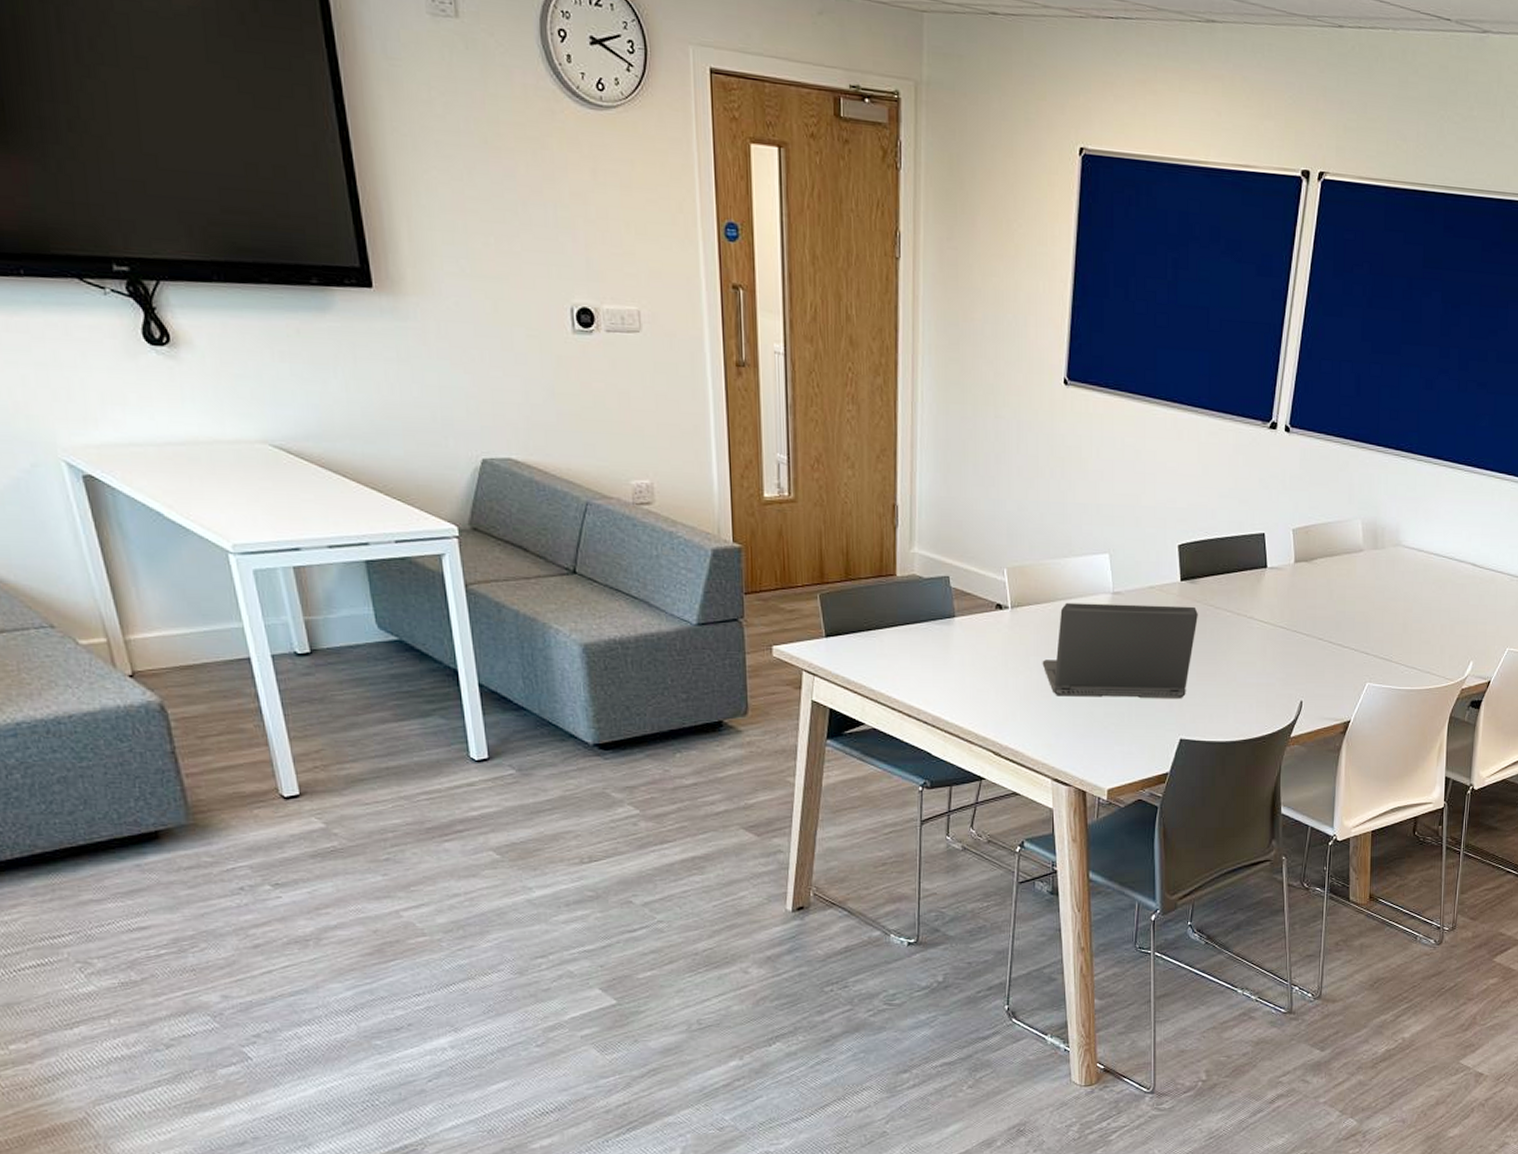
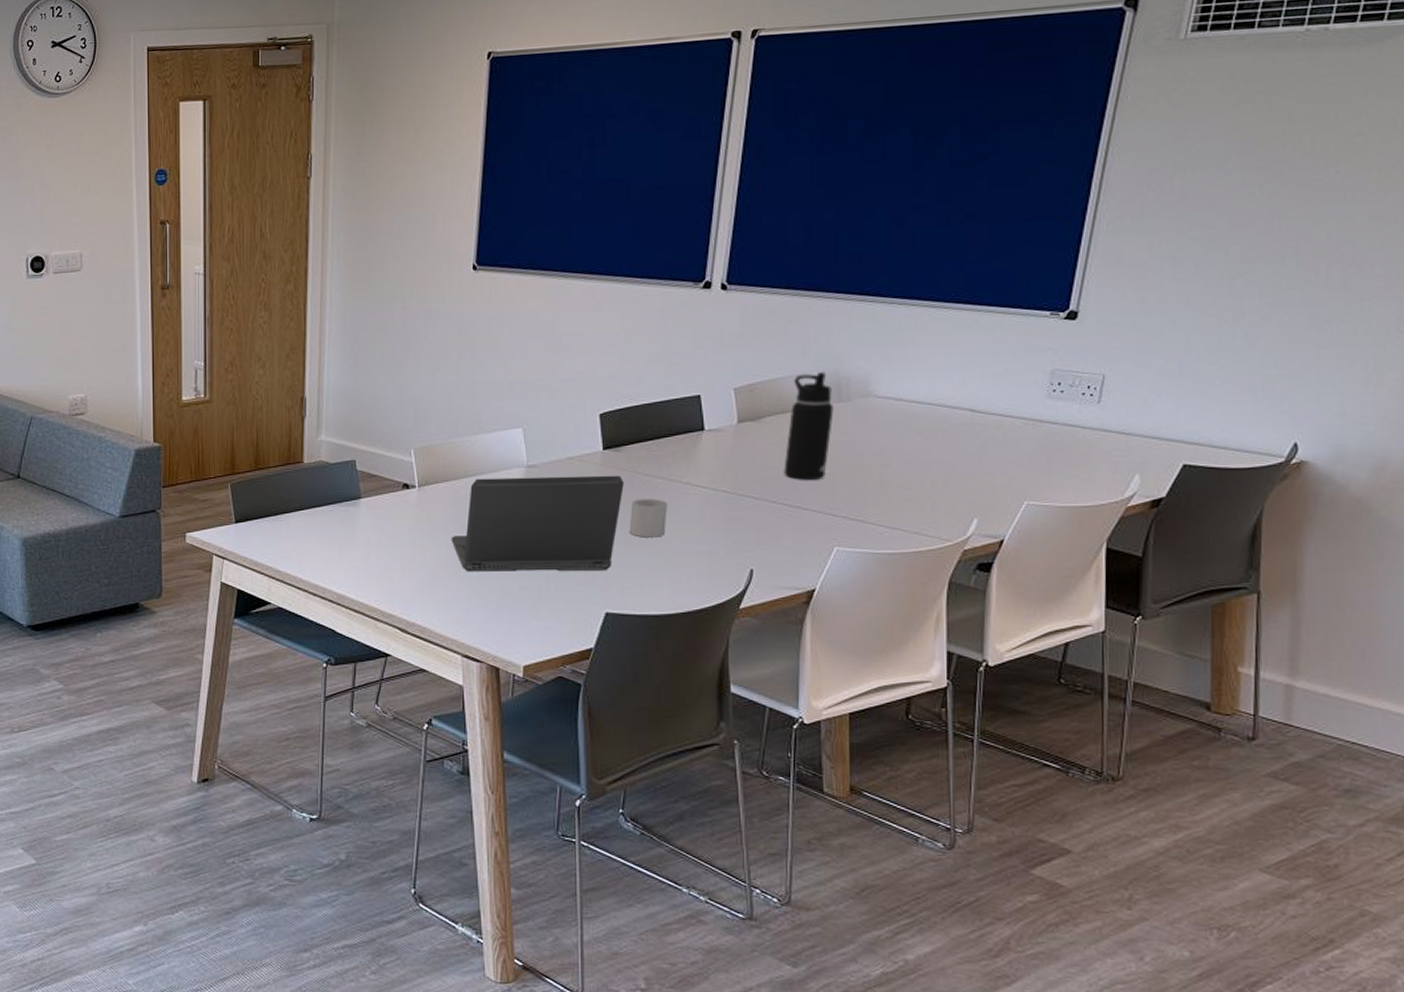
mug: none [1201,631,1234,669] -> present [629,499,667,538]
water bottle: none [1330,520,1371,620] -> present [784,372,834,480]

